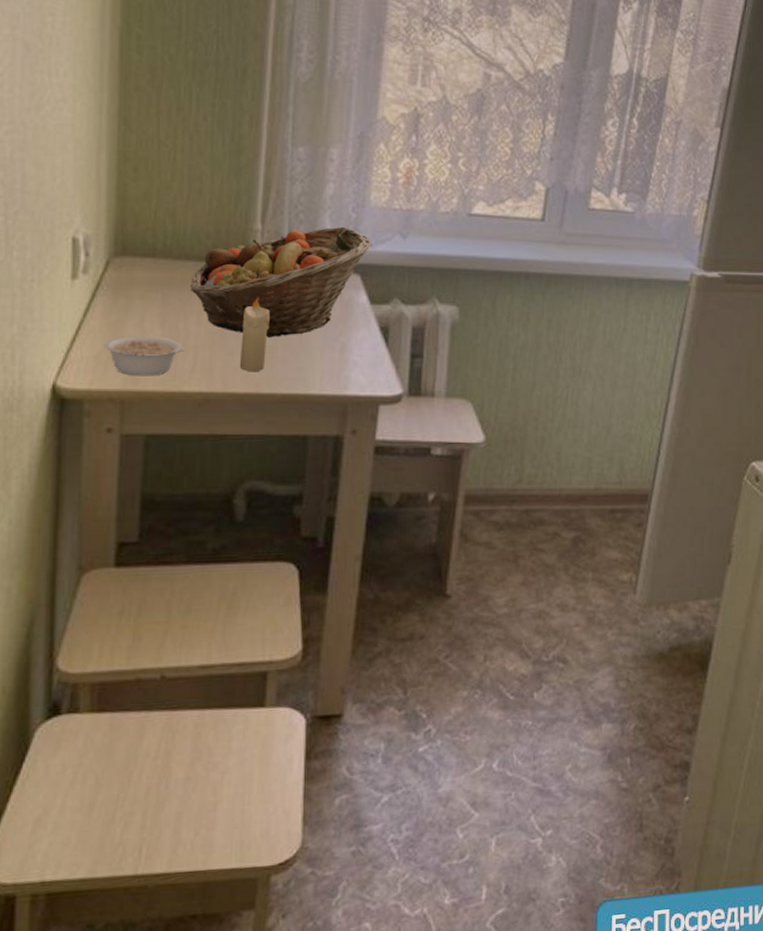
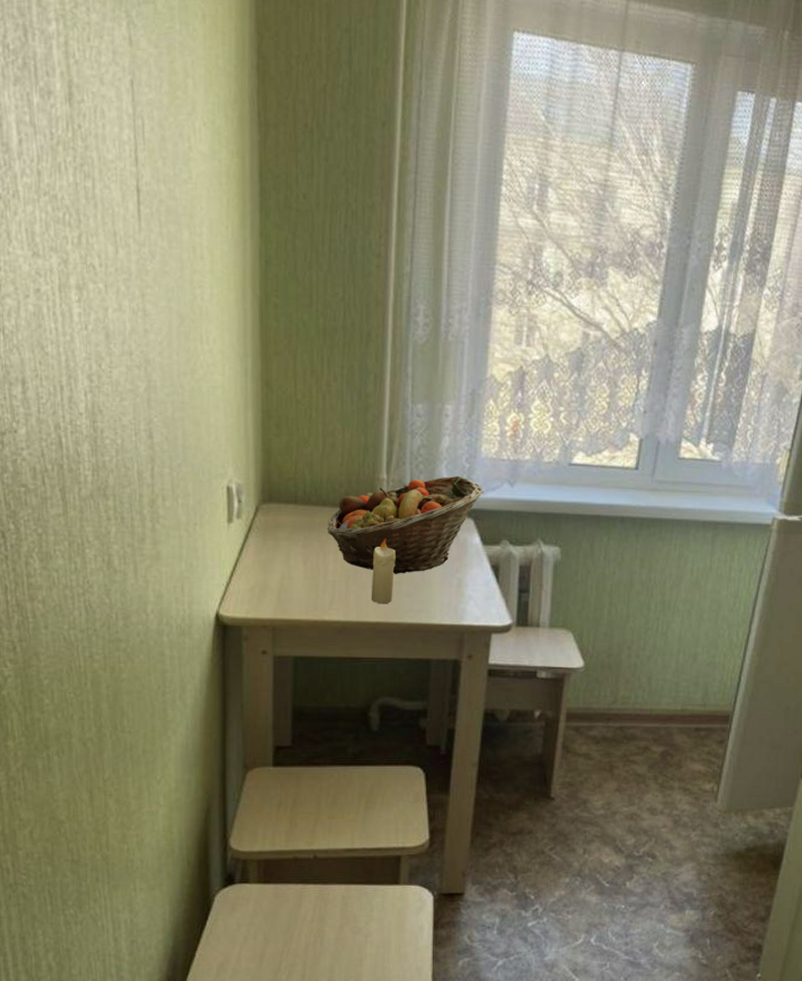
legume: present [104,335,184,376] -> none [257,571,324,607]

